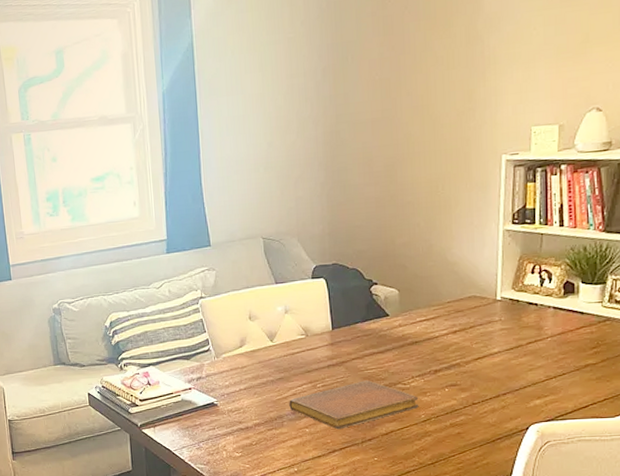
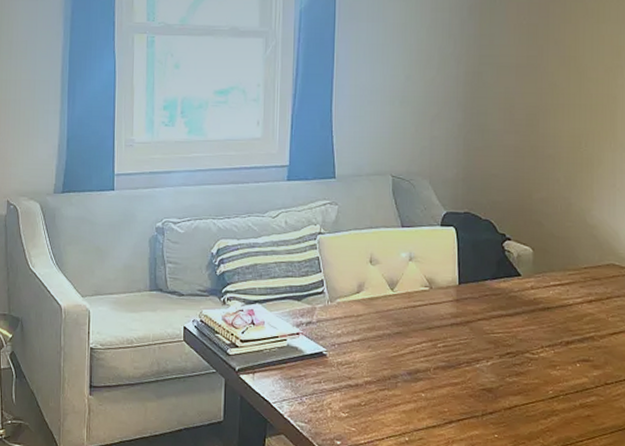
notebook: present [289,380,419,430] -> none [405,345,547,398]

